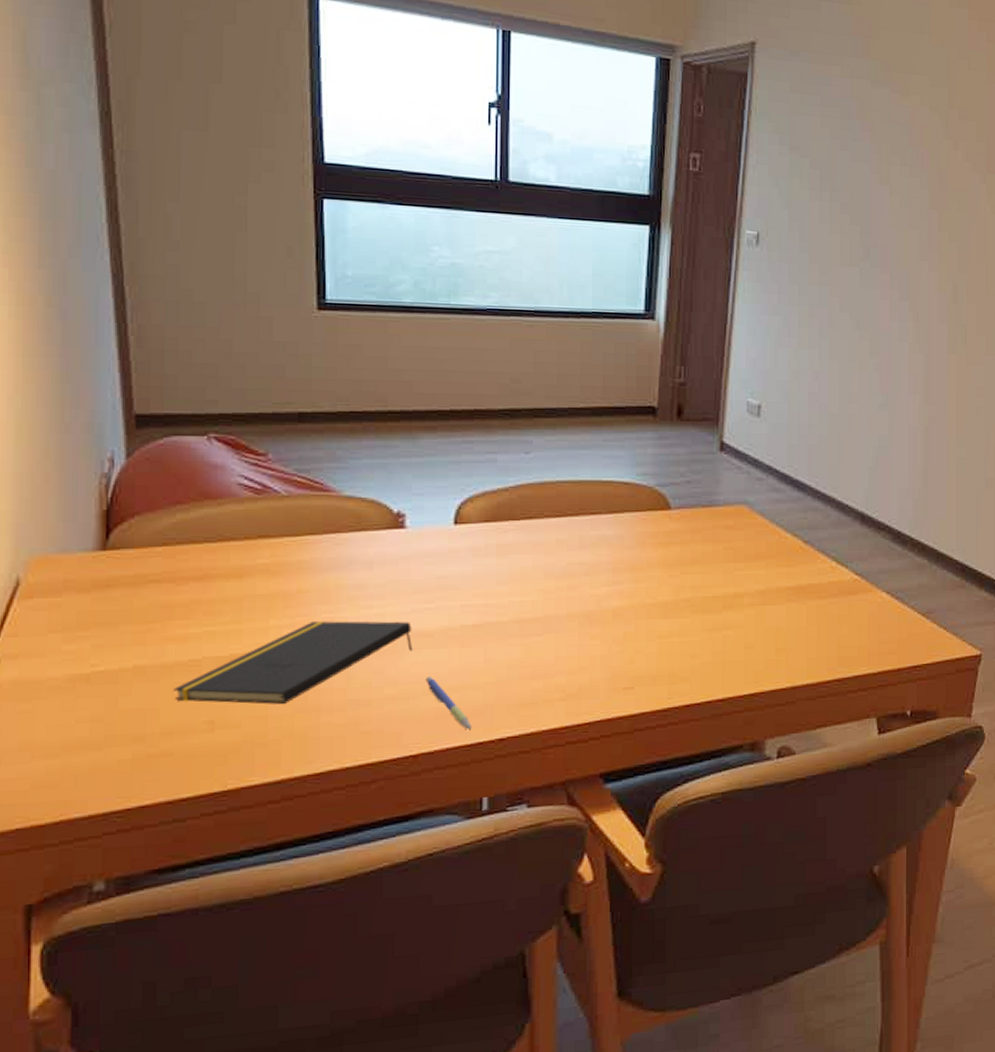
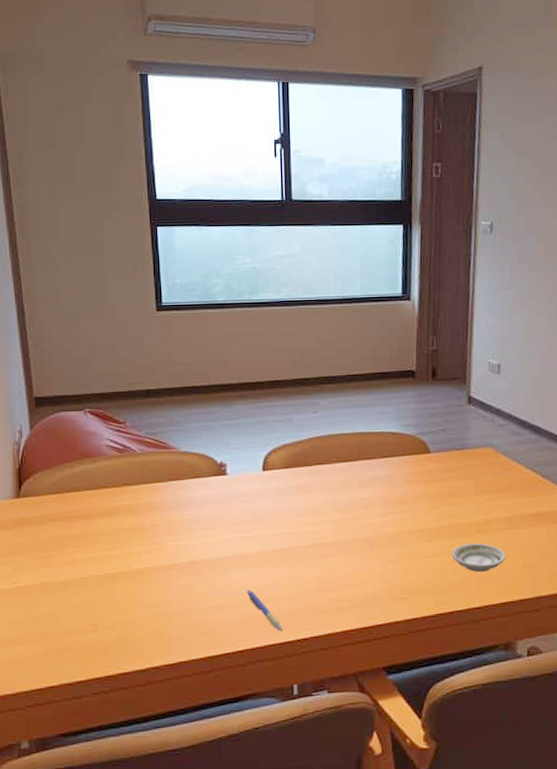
notepad: present [172,621,413,704] -> none [68,547,237,611]
saucer: none [691,621,757,657] -> present [451,543,506,573]

